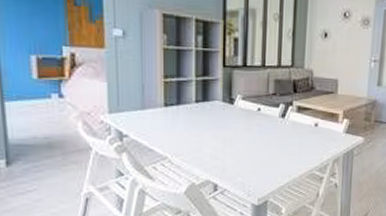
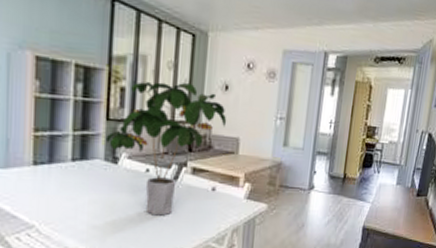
potted plant: none [223,31,327,148] -> present [105,81,227,216]

